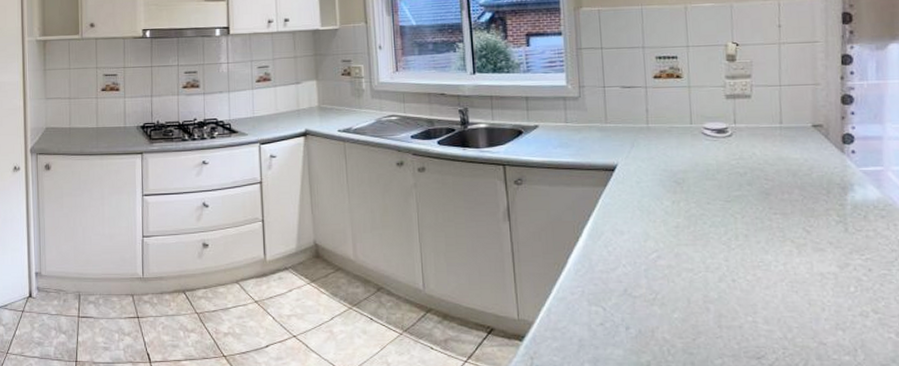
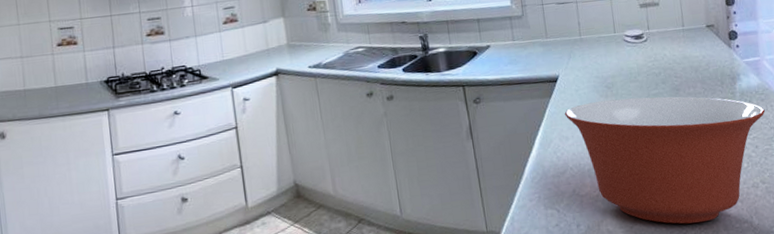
mixing bowl: none [621,197,885,347] -> present [564,96,765,224]

